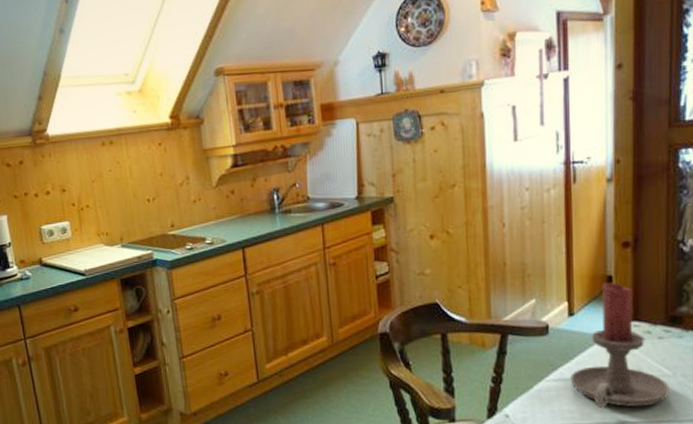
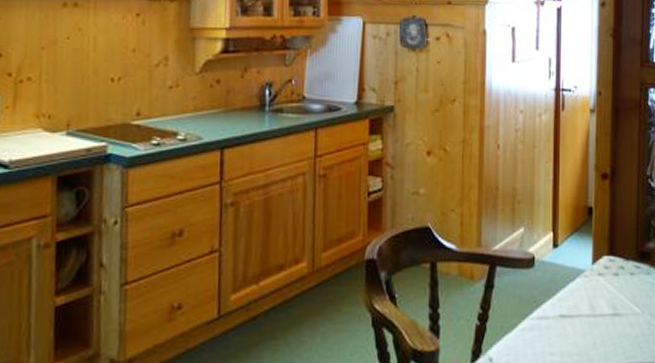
candle holder: present [570,282,671,409] -> none [553,214,640,351]

